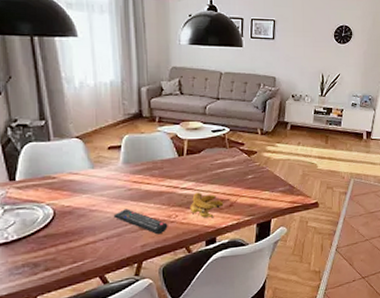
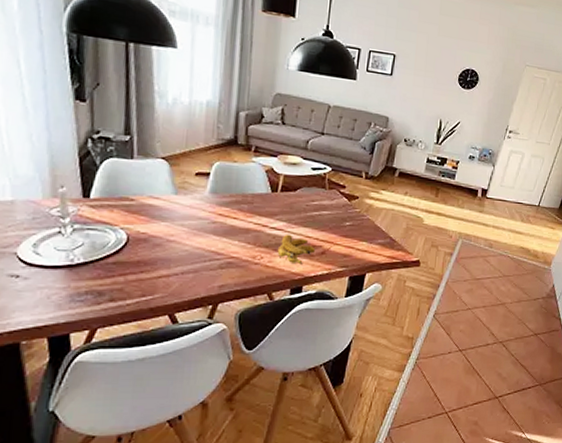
remote control: present [113,209,168,235] -> none [192,243,251,276]

